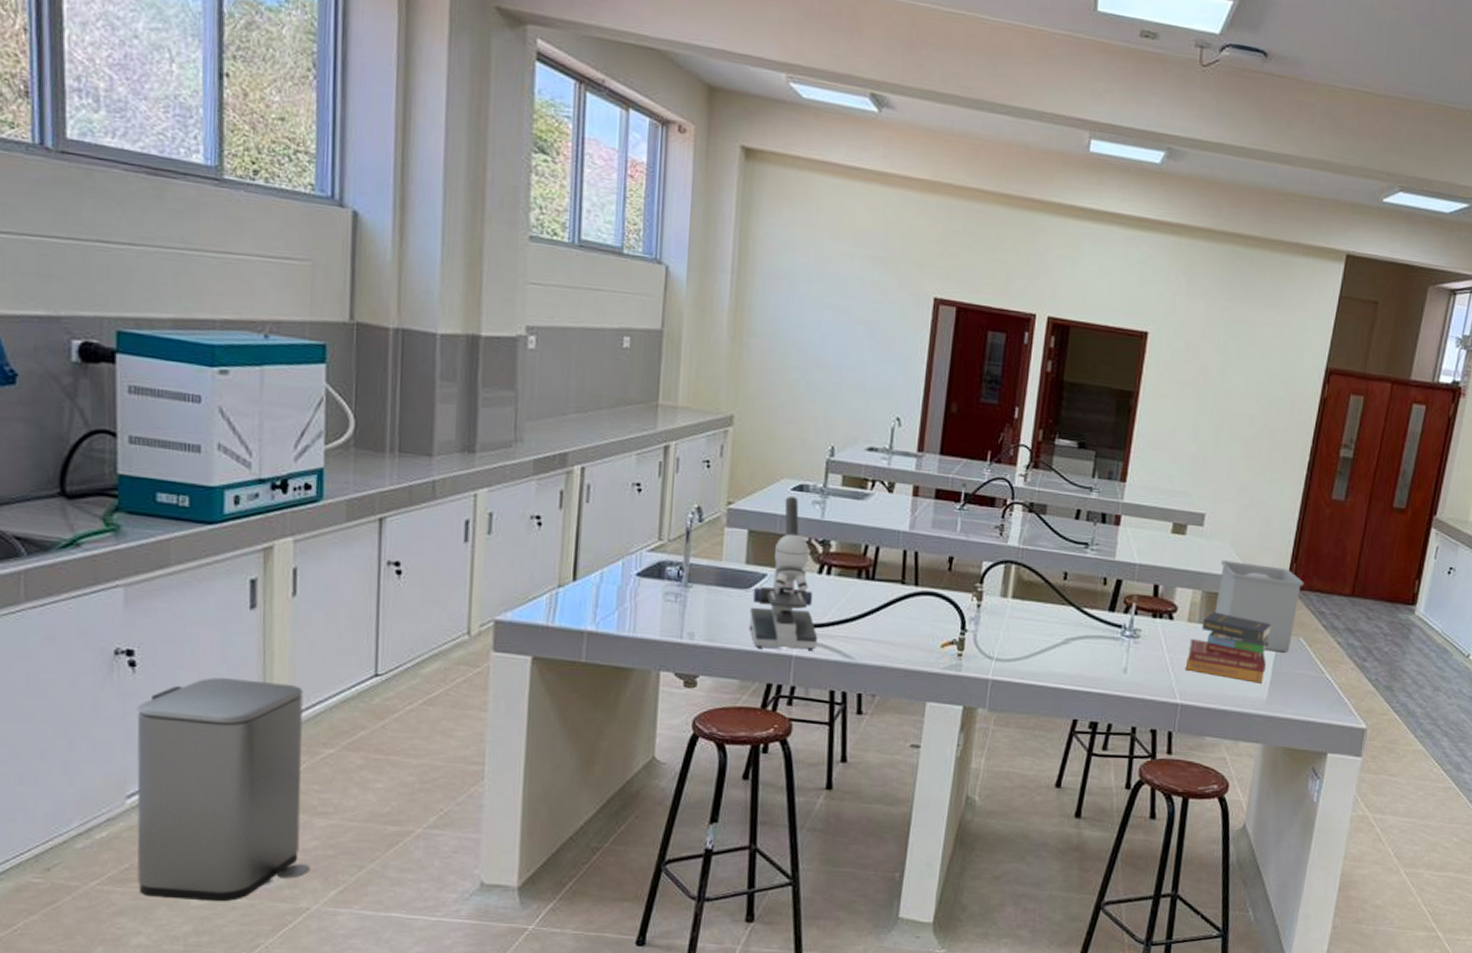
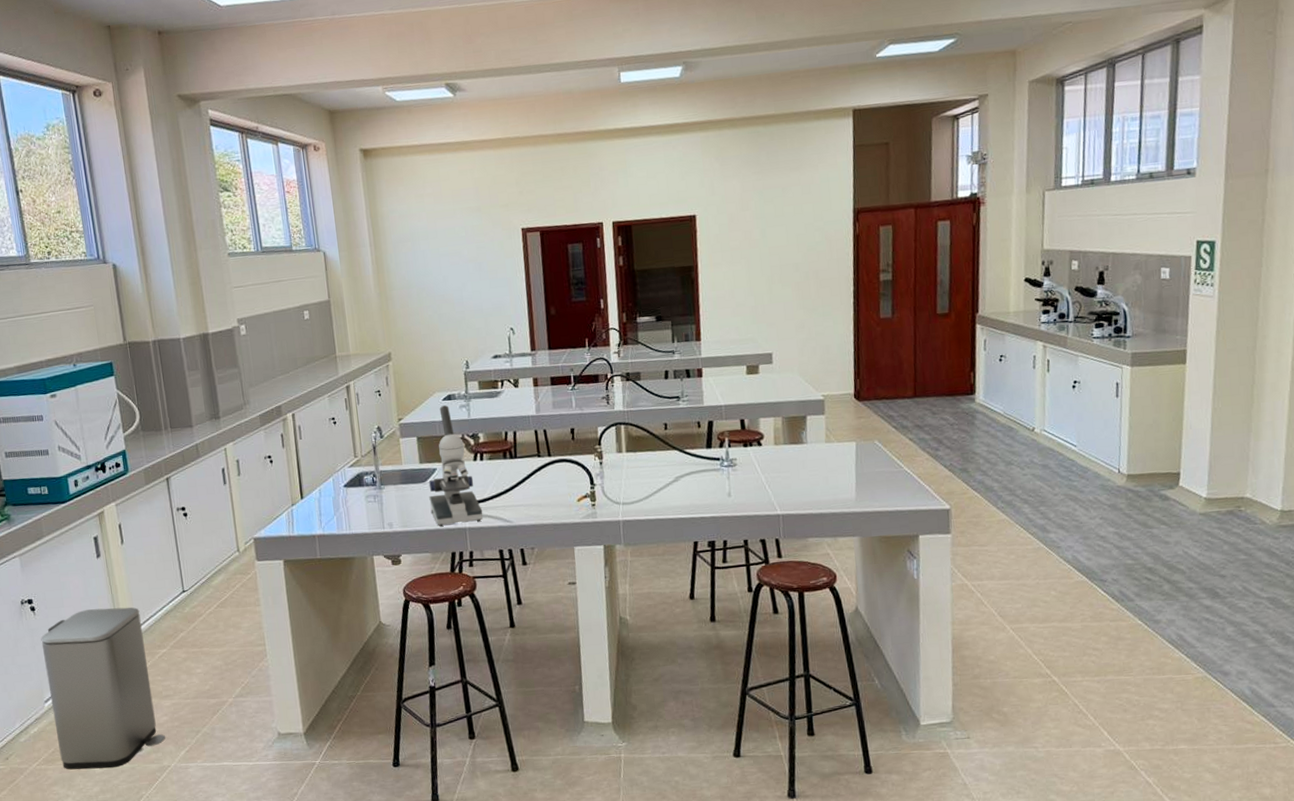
books: present [1185,612,1272,684] -> none [779,432,850,486]
container: present [1214,560,1304,653] -> none [793,385,870,458]

